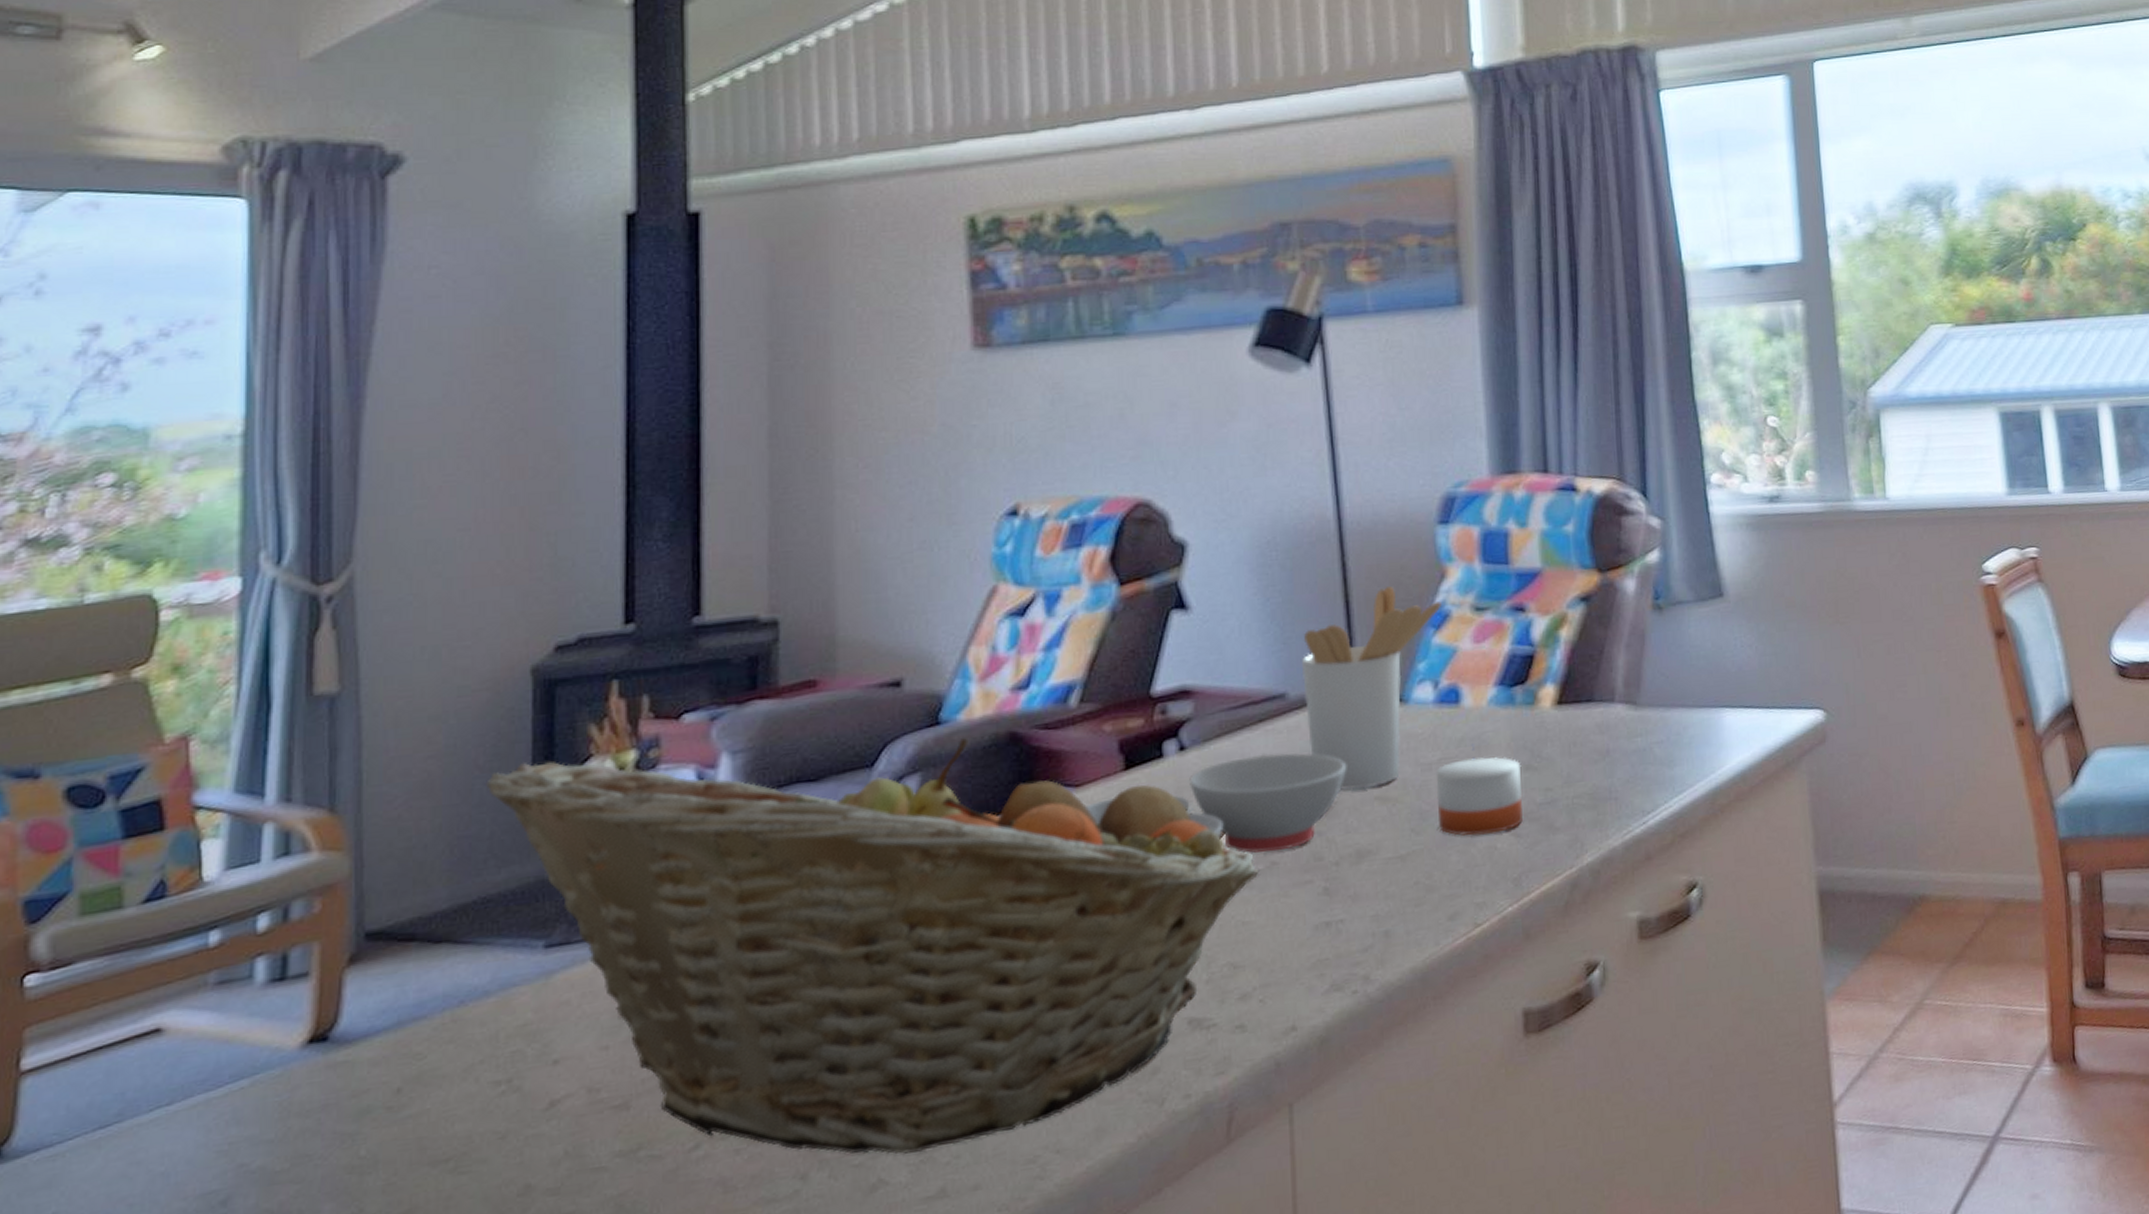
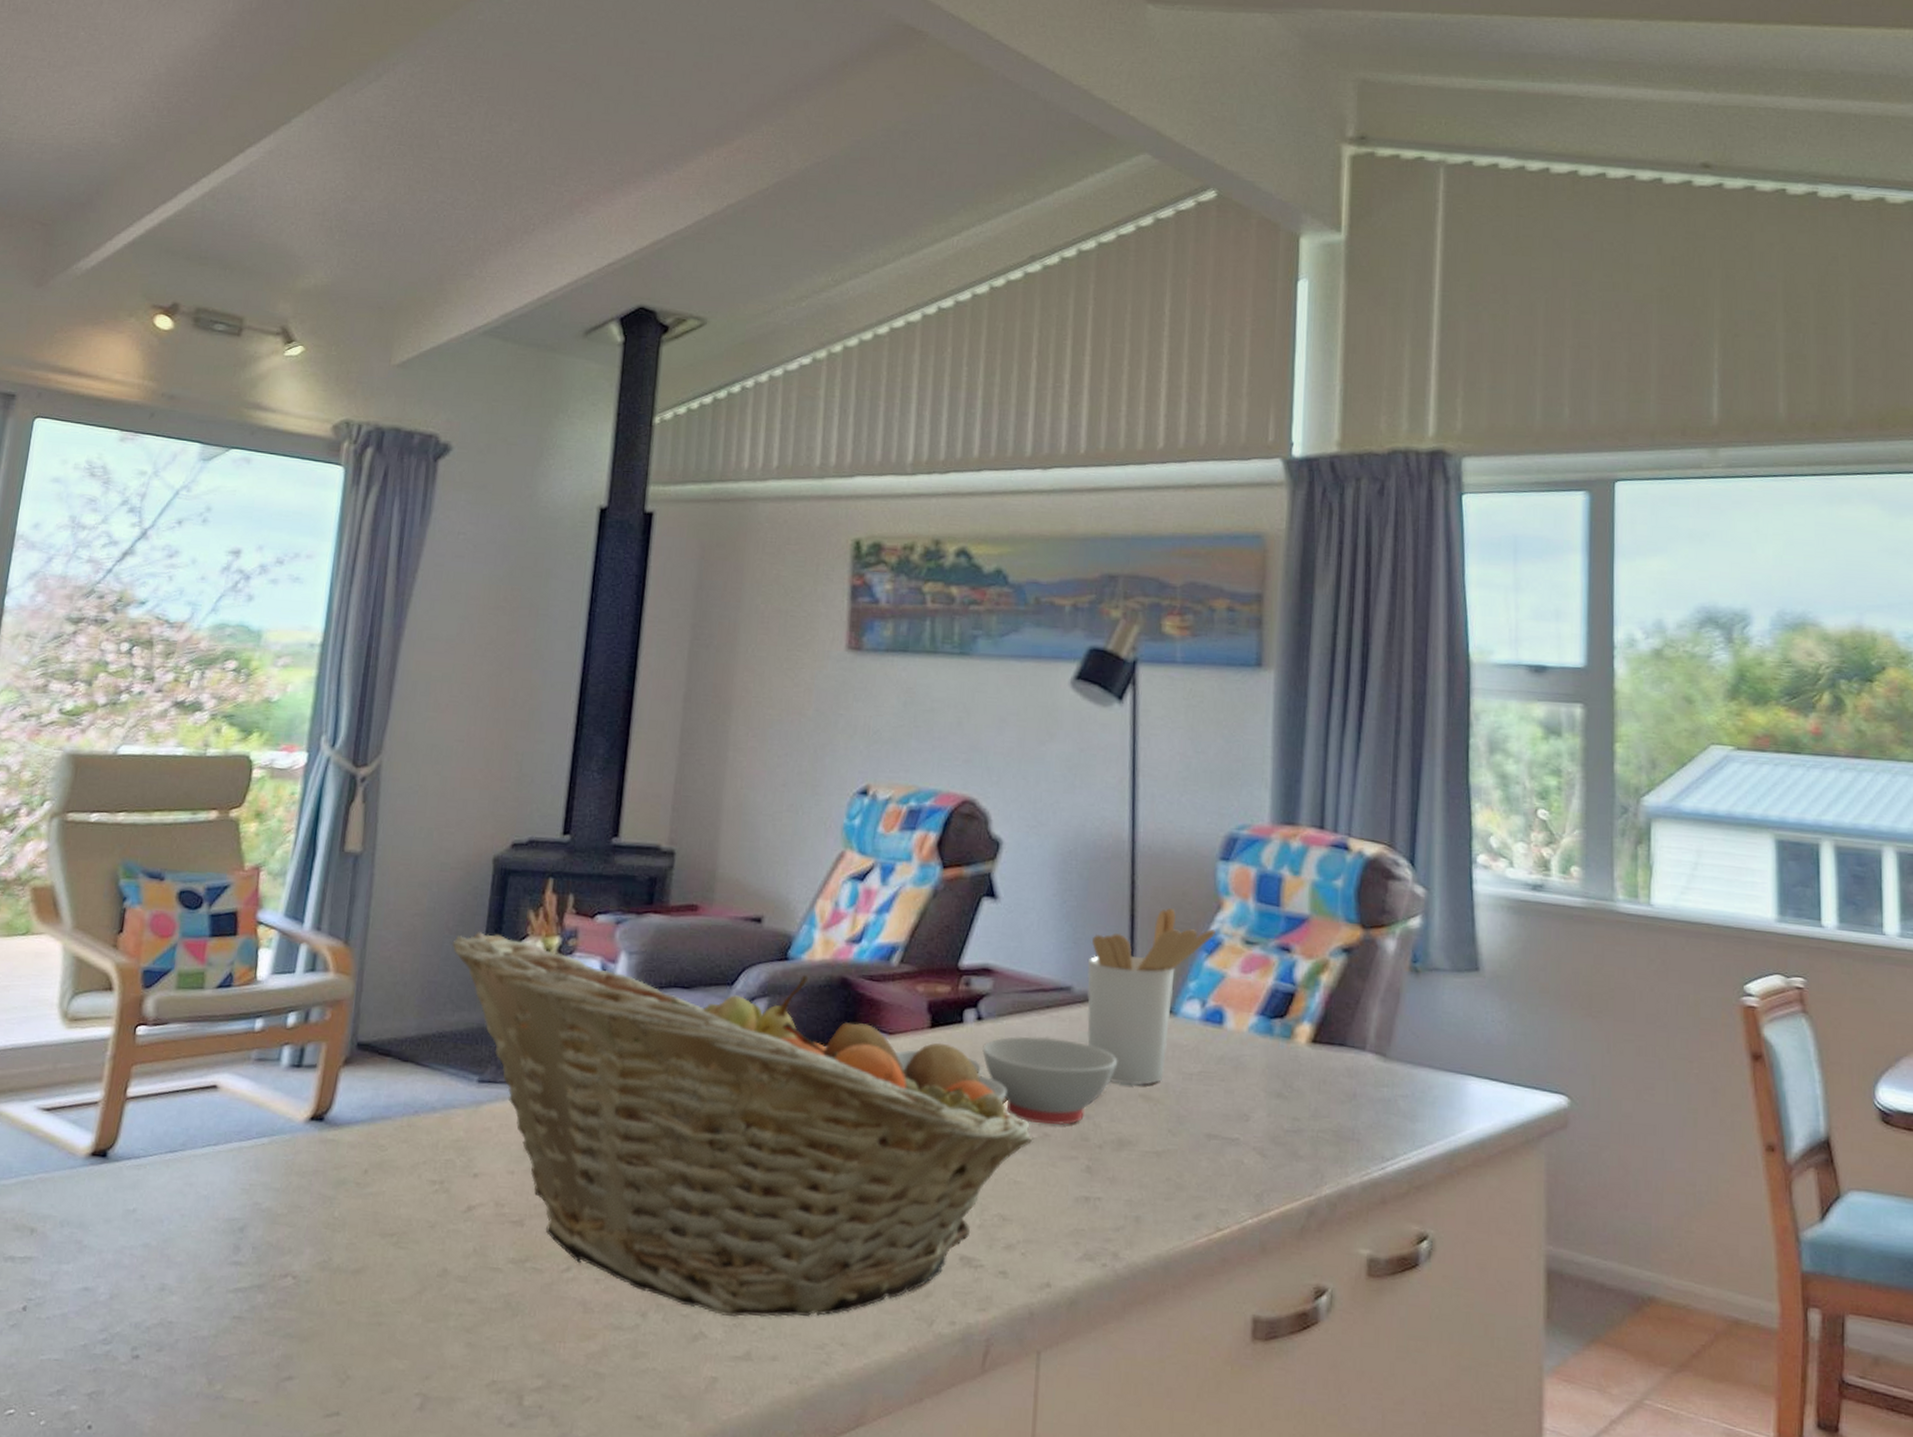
candle: present [1435,743,1523,836] -> none [1193,1063,1273,1149]

